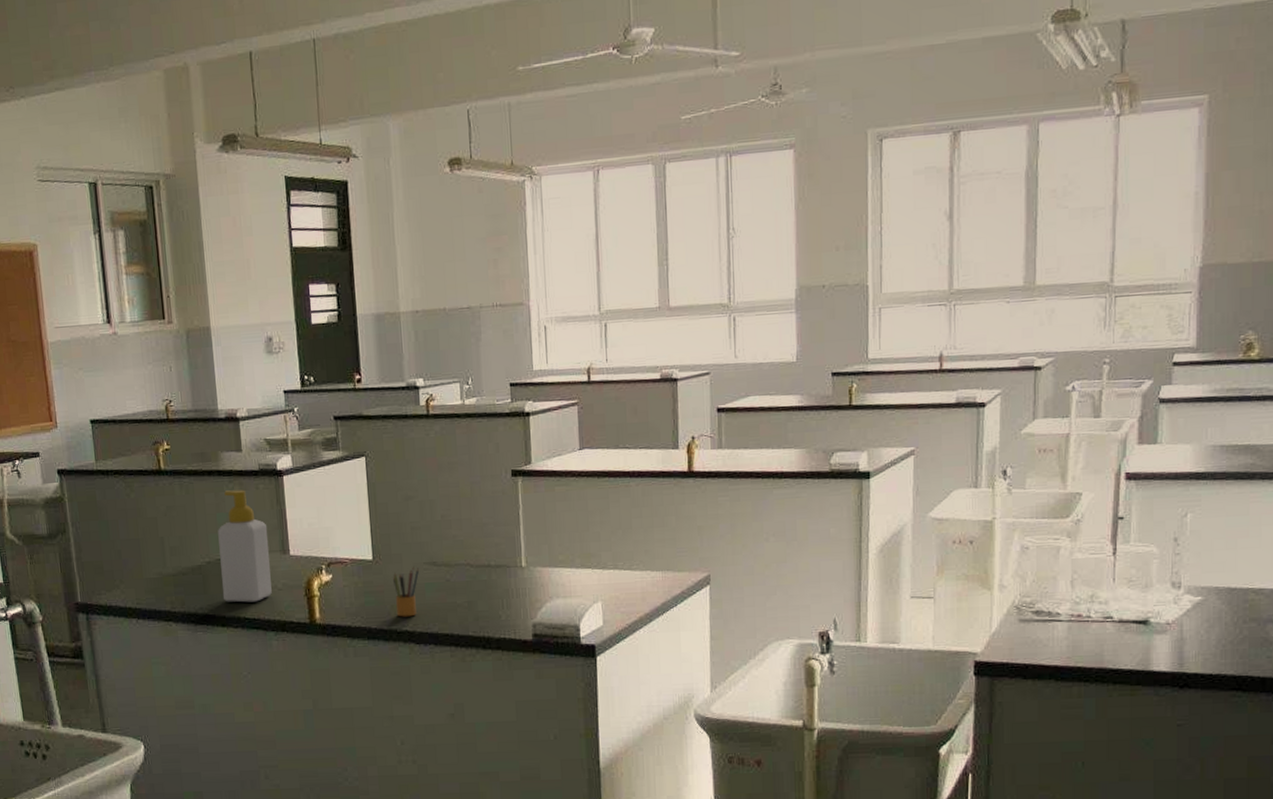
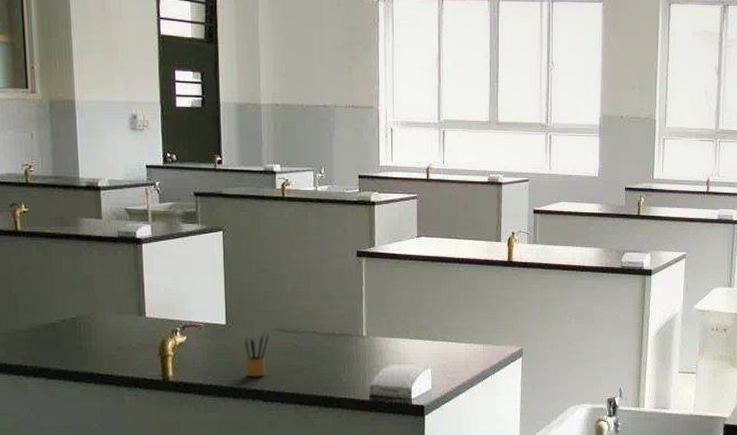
soap bottle: present [218,489,272,603] -> none [74,254,126,360]

